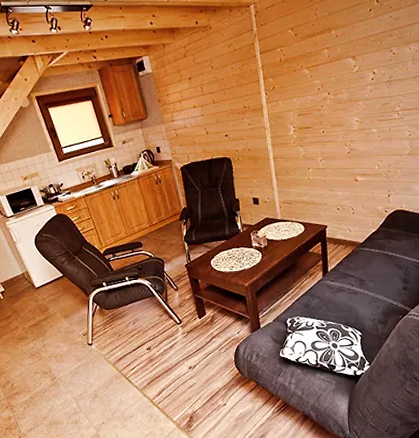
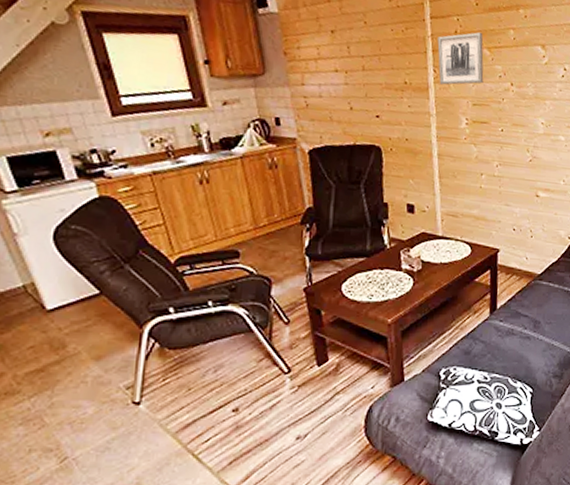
wall art: none [267,56,305,104] -> present [437,32,484,85]

